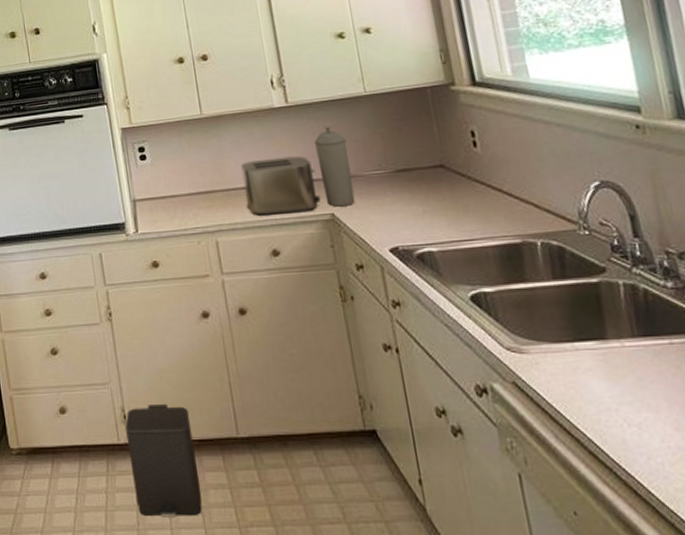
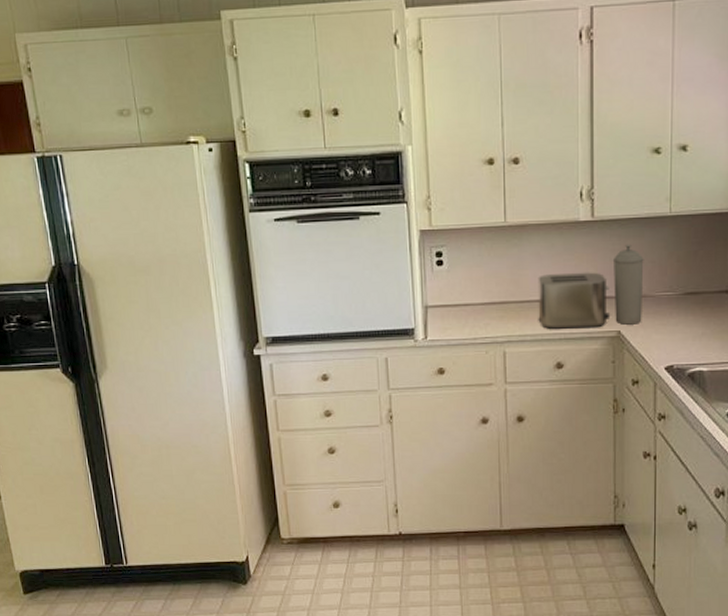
pedal bin: present [125,403,202,518] -> none [397,499,462,597]

